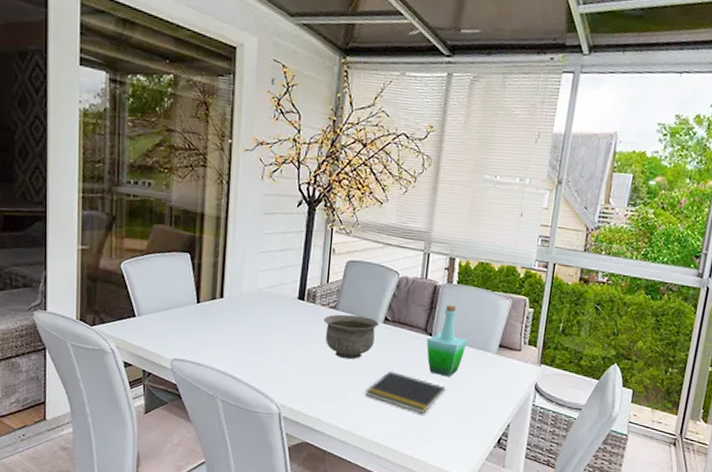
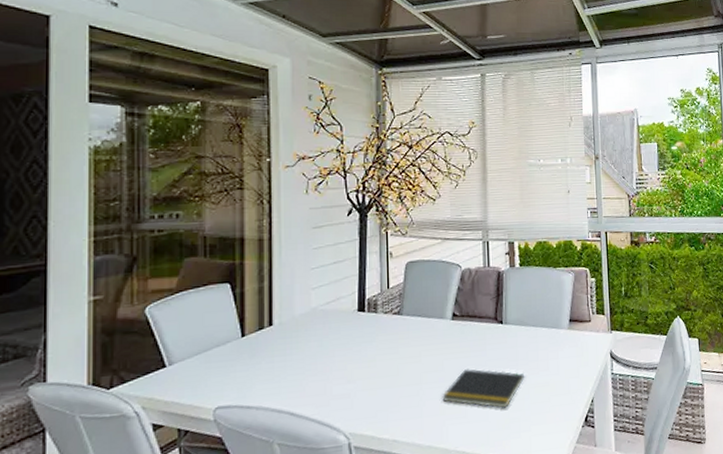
bowl: present [324,314,380,360] -> none [388,316,448,367]
bottle: present [426,305,468,377] -> none [498,288,539,363]

